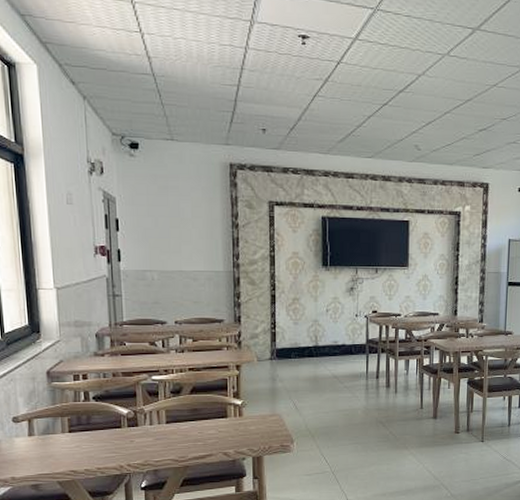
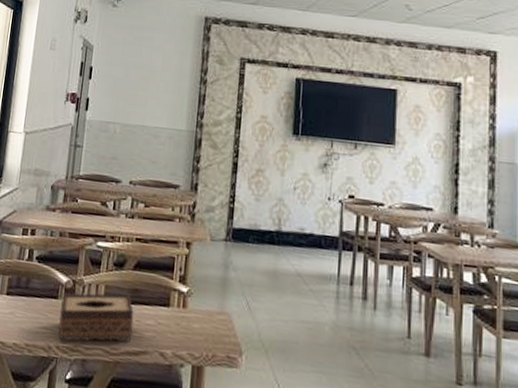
tissue box: none [126,414,197,460] -> present [58,293,134,343]

